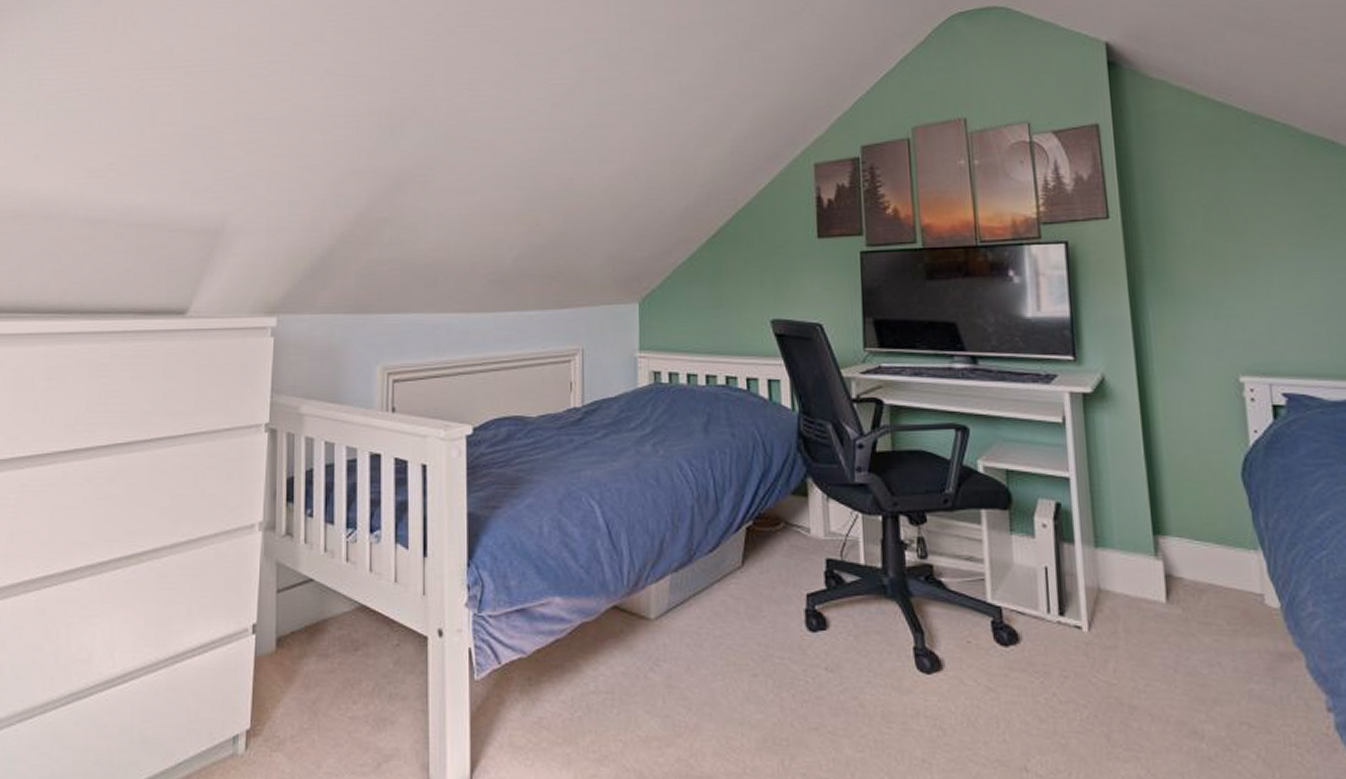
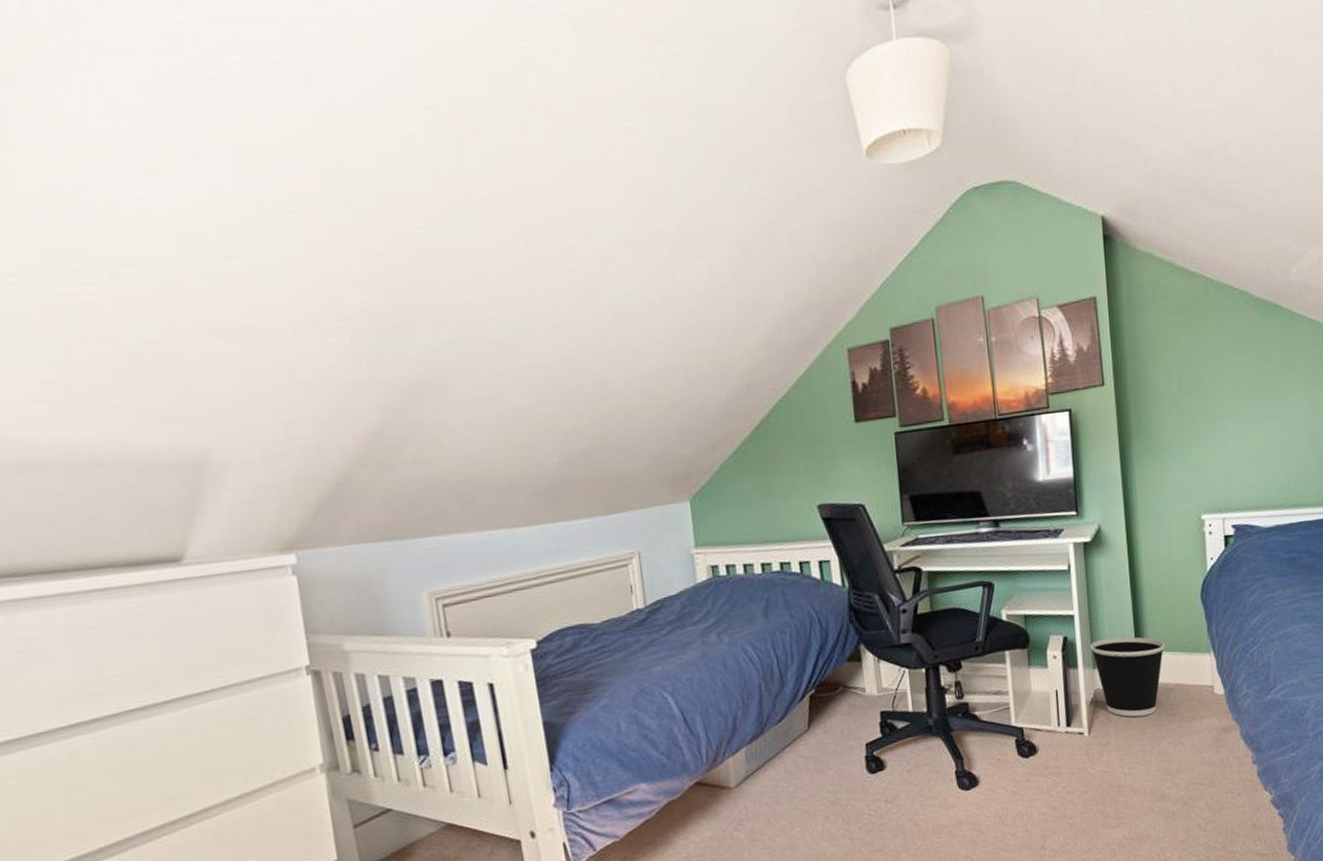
wastebasket: none [1090,512,1193,619] -> present [1089,636,1165,717]

